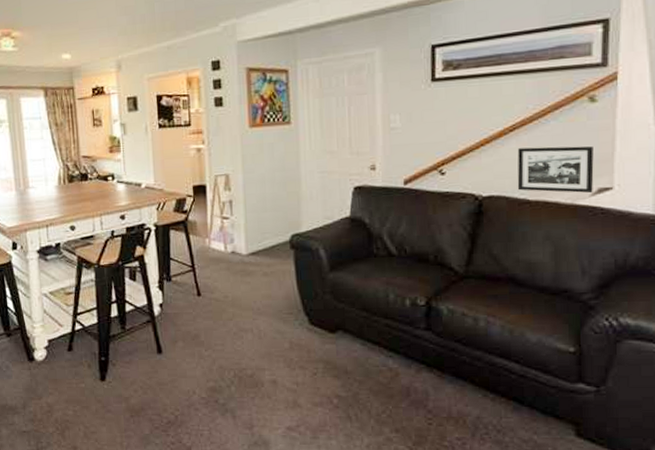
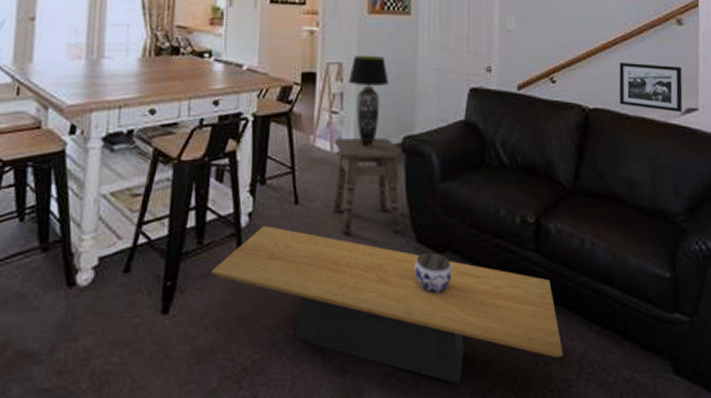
coffee table: none [134,314,457,438] -> present [210,226,564,384]
side table: none [228,237,294,319] -> present [333,137,404,235]
table lamp: none [235,165,274,247] -> present [348,55,389,149]
jar: none [308,332,344,366] -> present [414,252,452,294]

